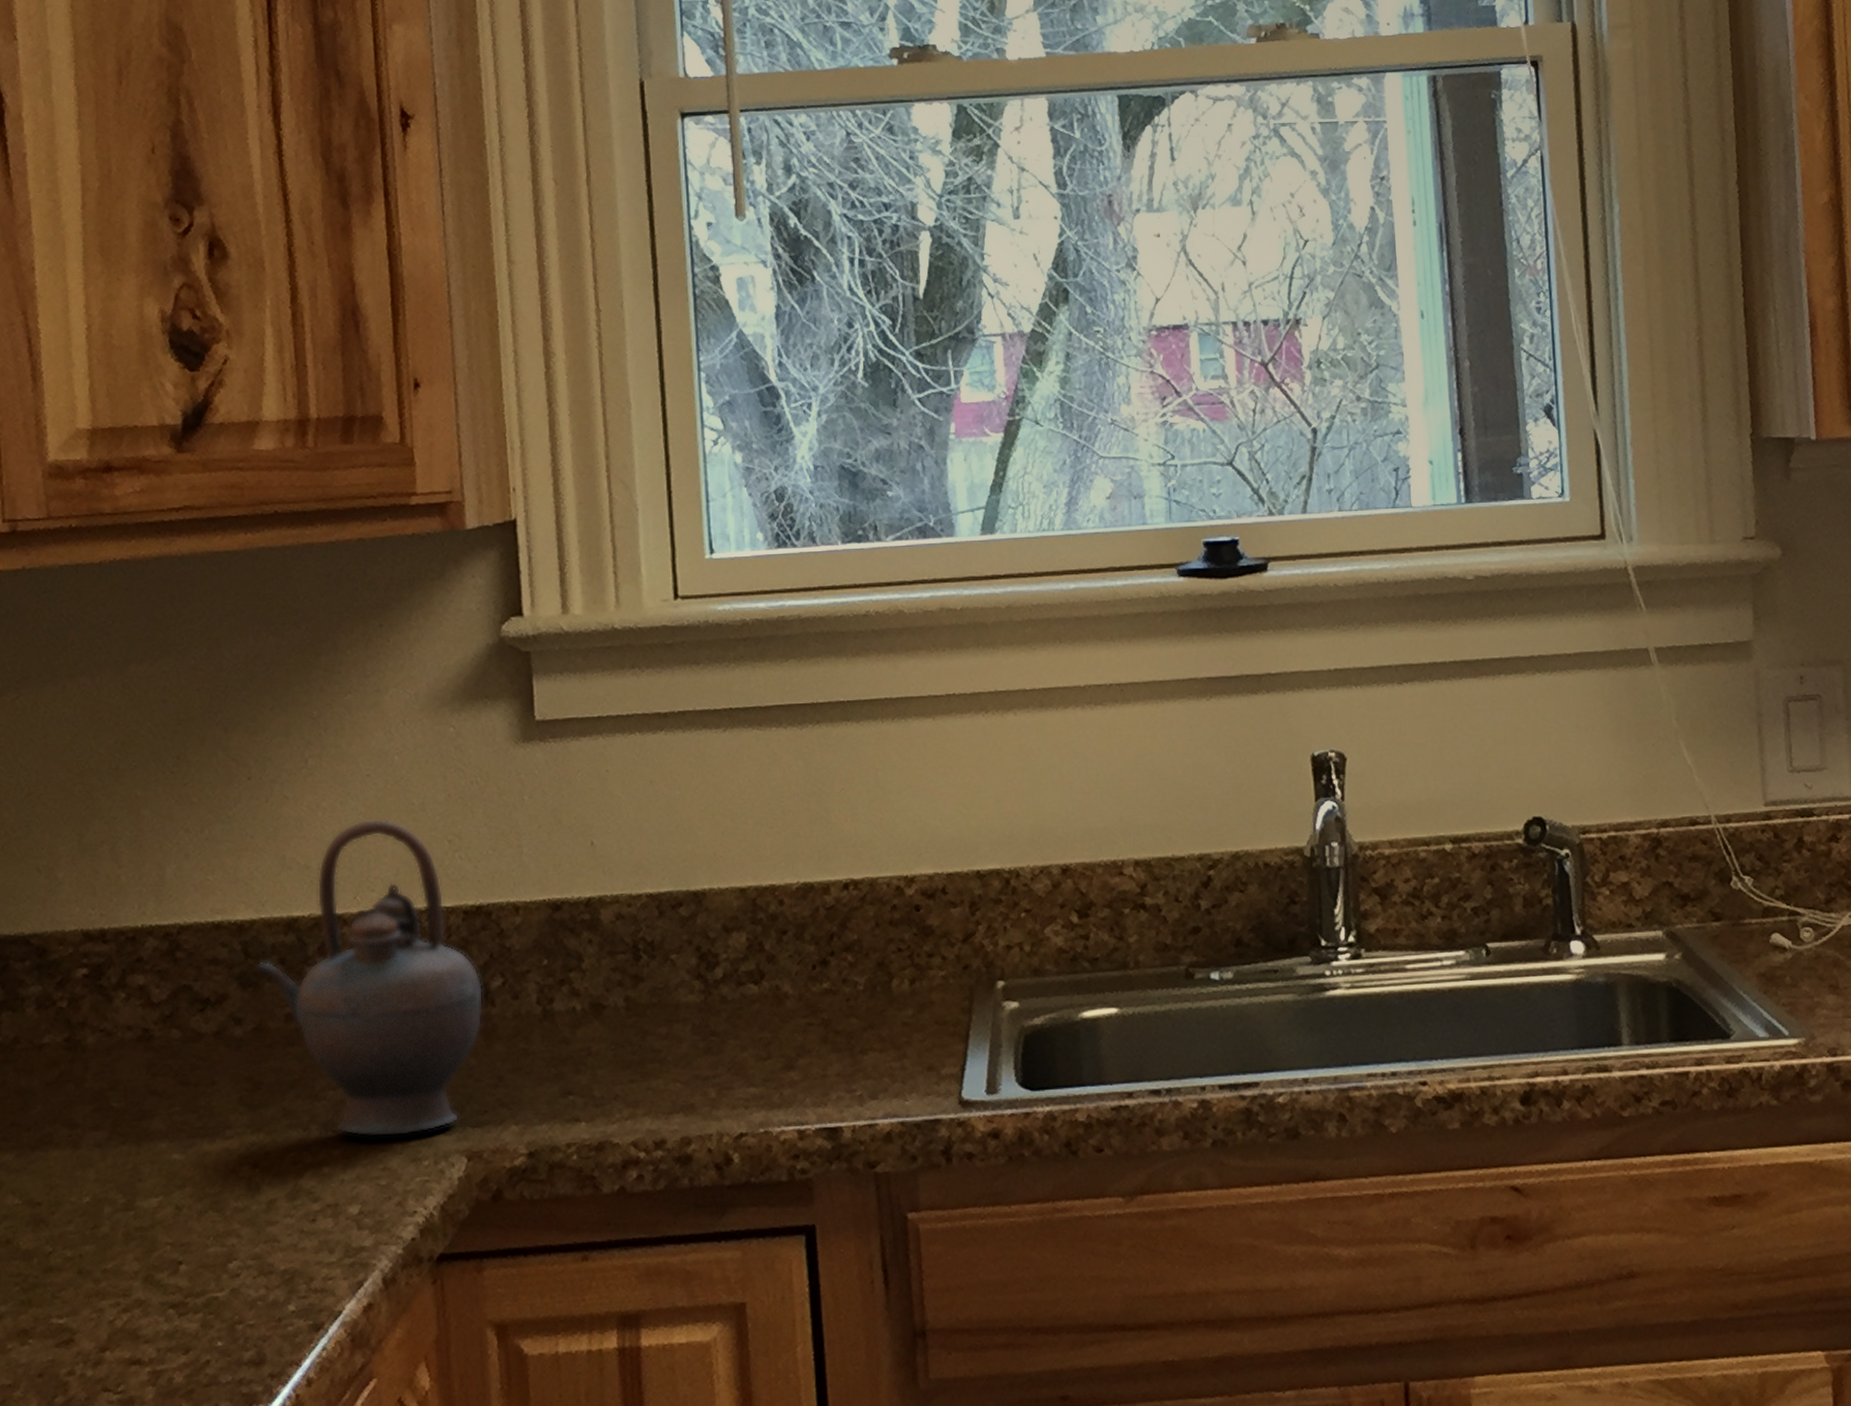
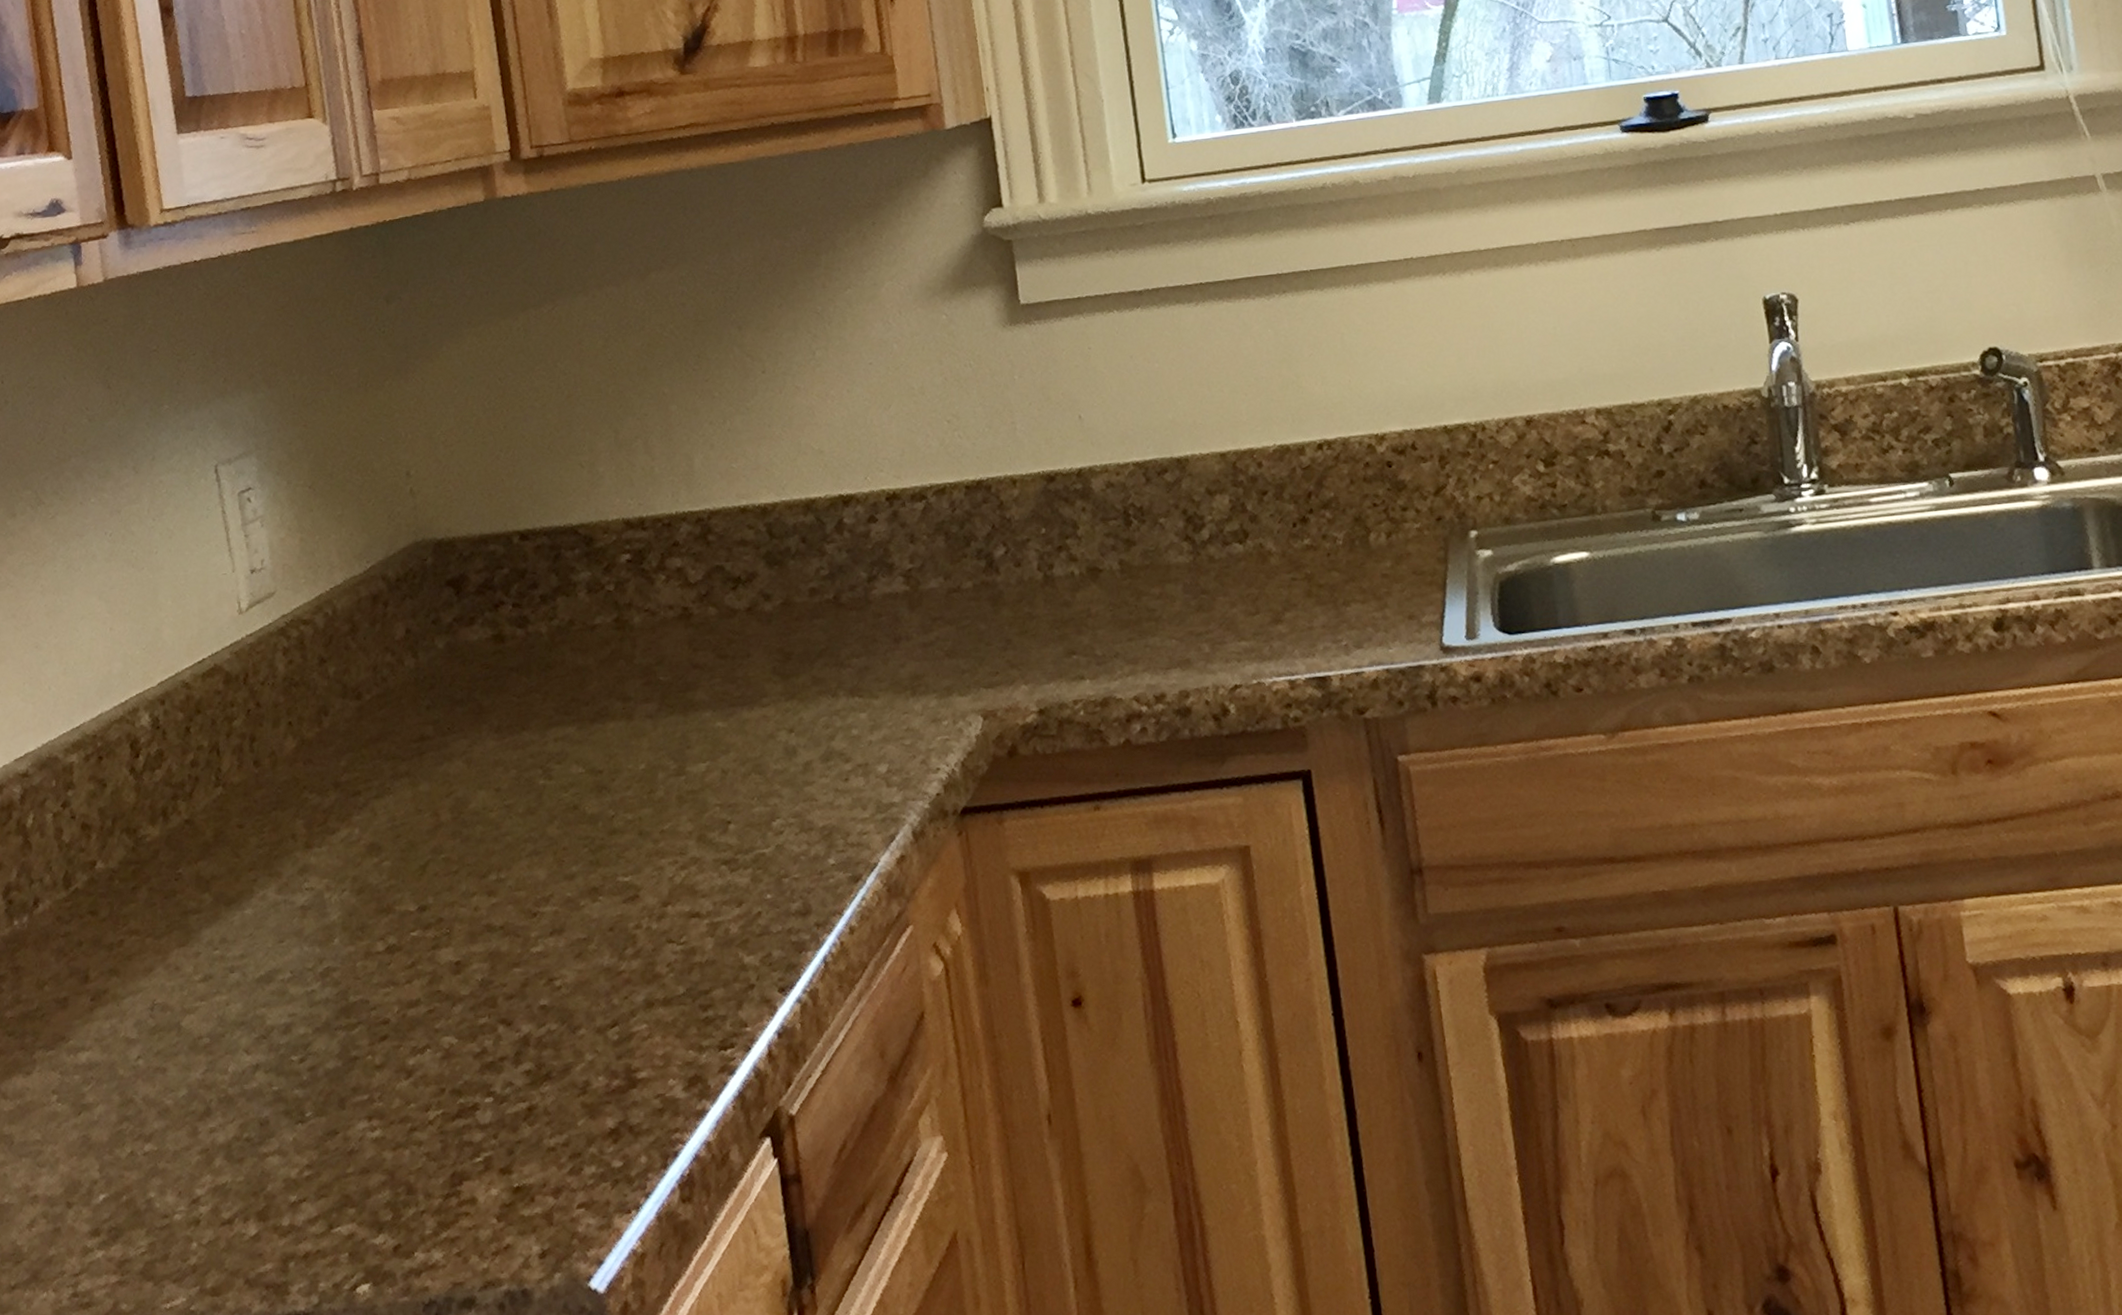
teapot: present [255,818,484,1138] -> none [779,403,989,701]

